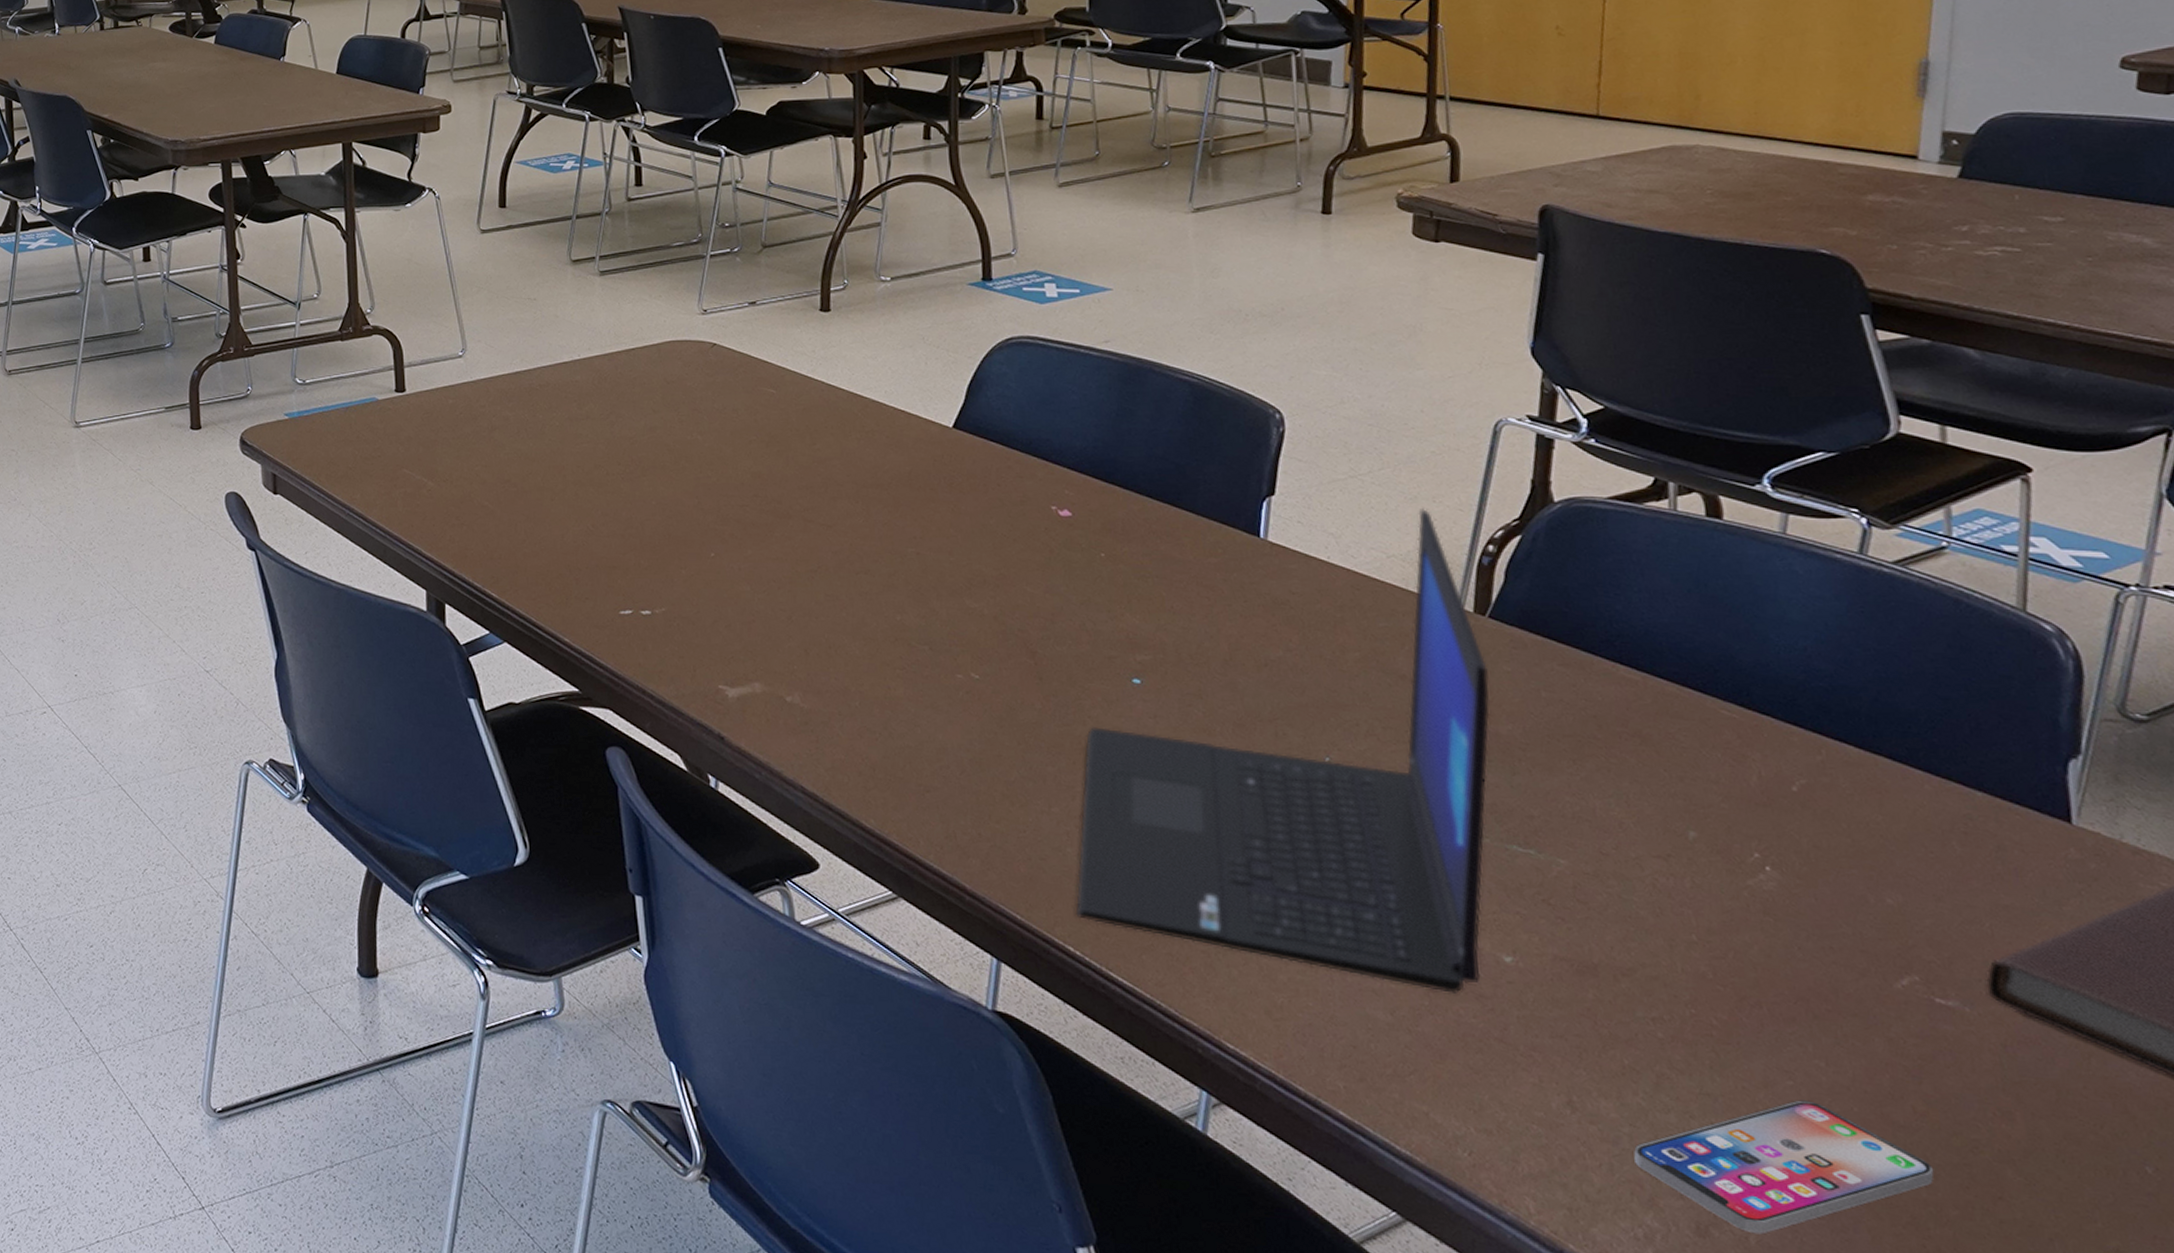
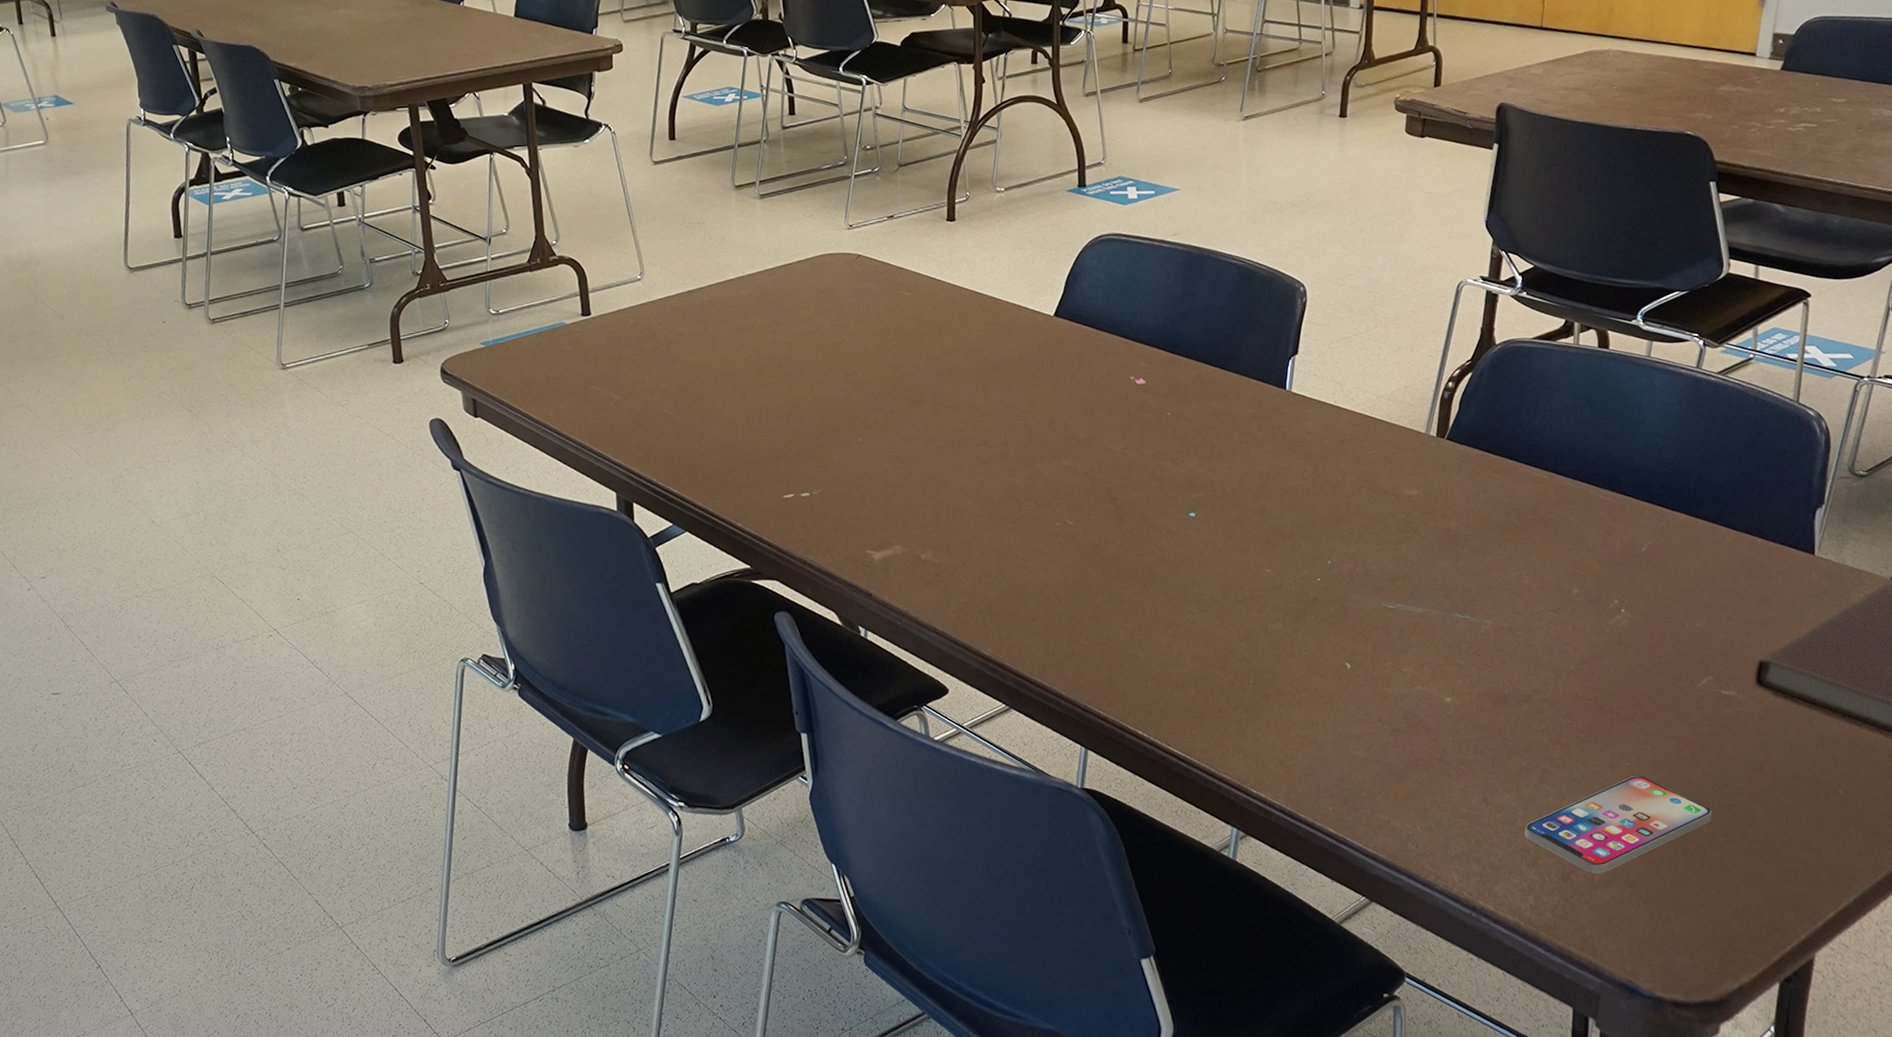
laptop: present [1076,509,1490,995] -> none [1144,357,1445,731]

